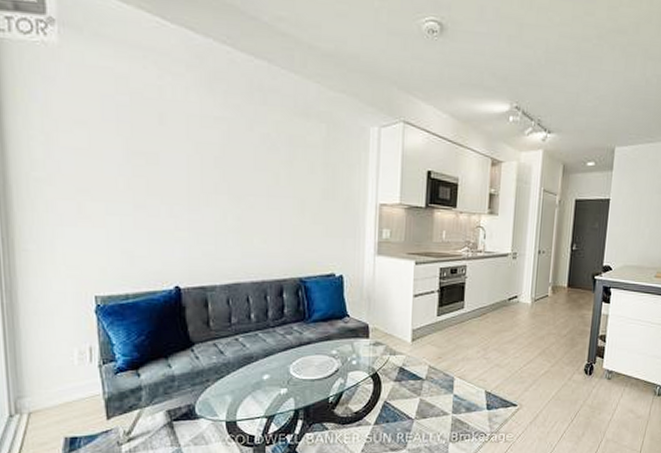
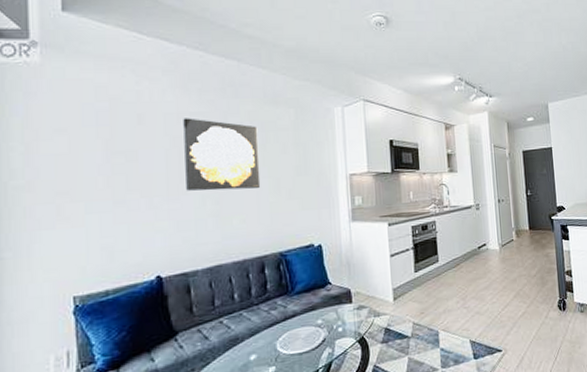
wall art: none [207,122,285,208] -> present [183,118,261,191]

